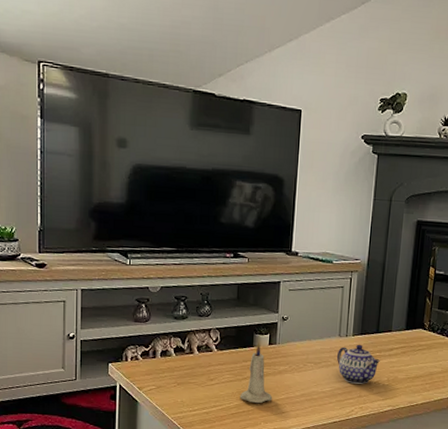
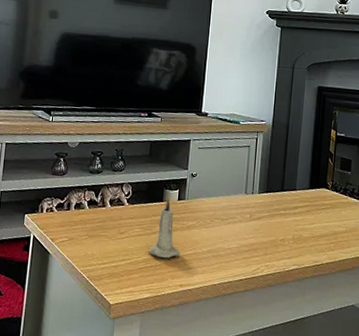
teapot: present [337,344,381,384] -> none [243,202,286,242]

